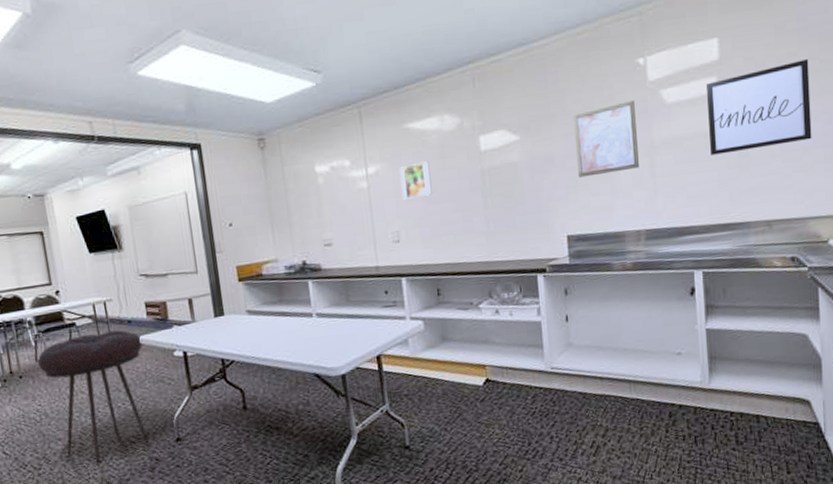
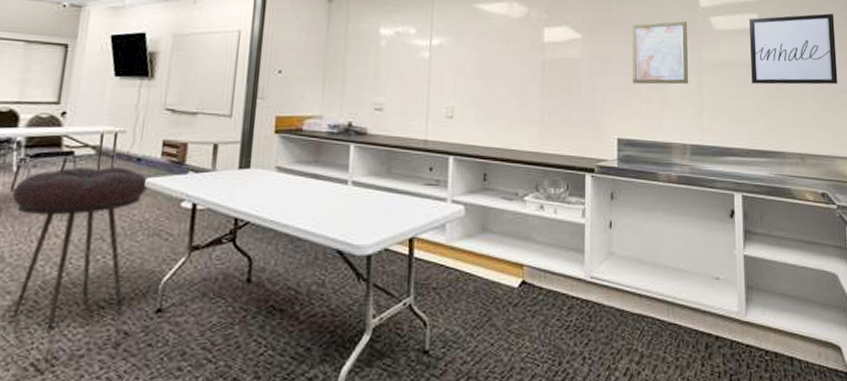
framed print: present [399,161,432,200] -> none [462,42,493,77]

